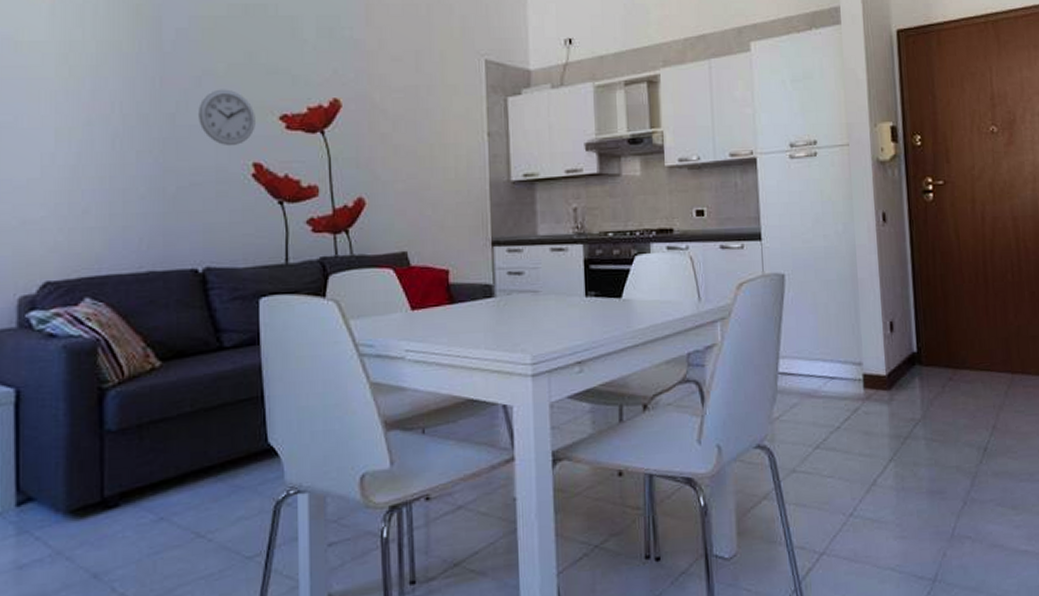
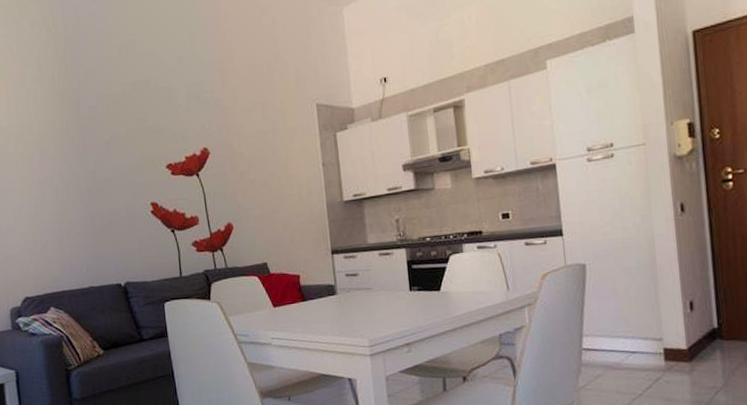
wall clock: present [198,89,255,147] -> none [110,148,150,192]

